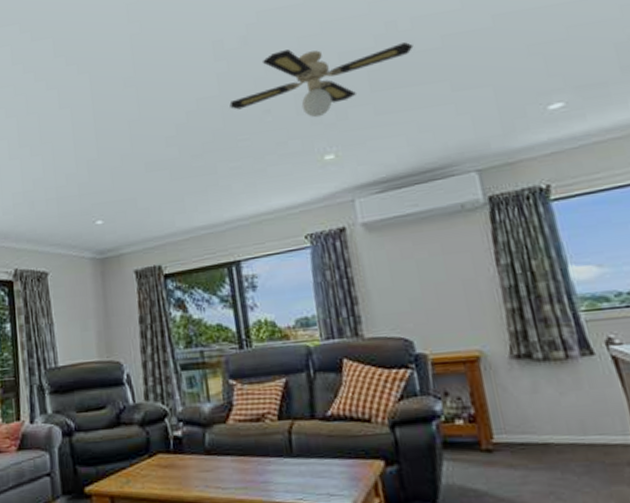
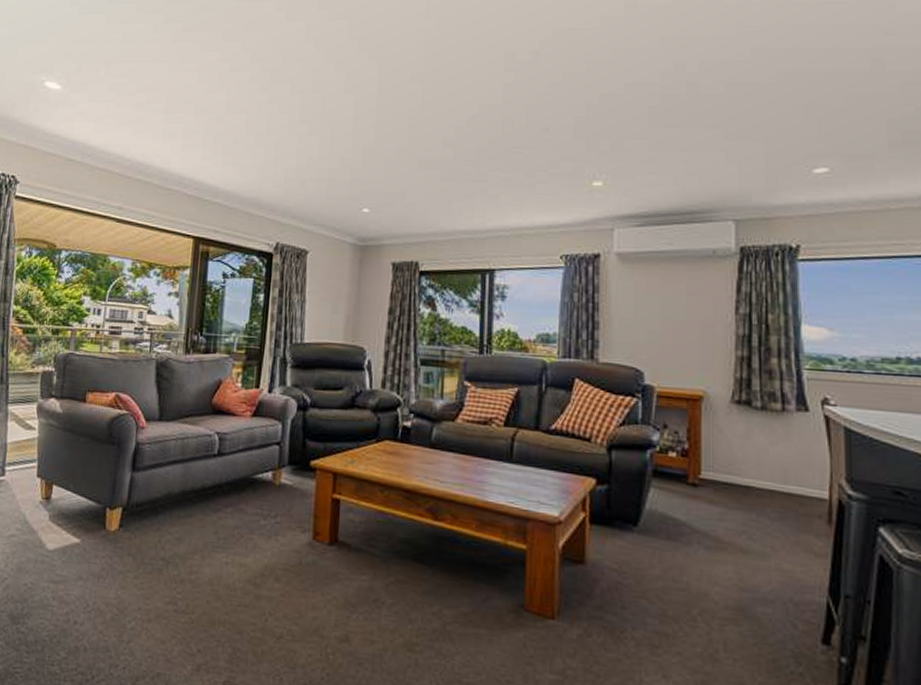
ceiling fan: present [229,42,413,118] -> none [511,72,697,143]

